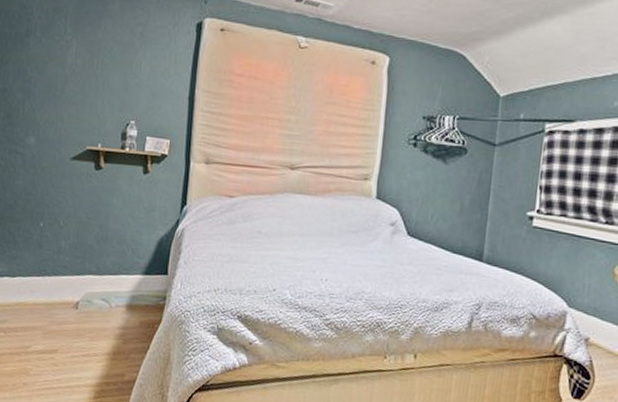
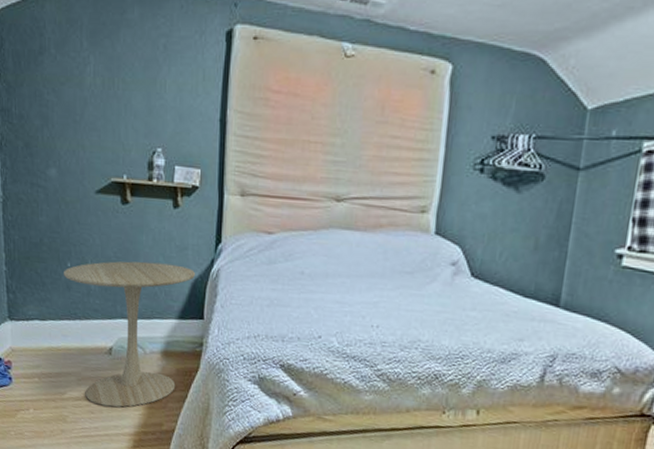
side table: none [36,221,162,360] -> present [64,261,196,408]

